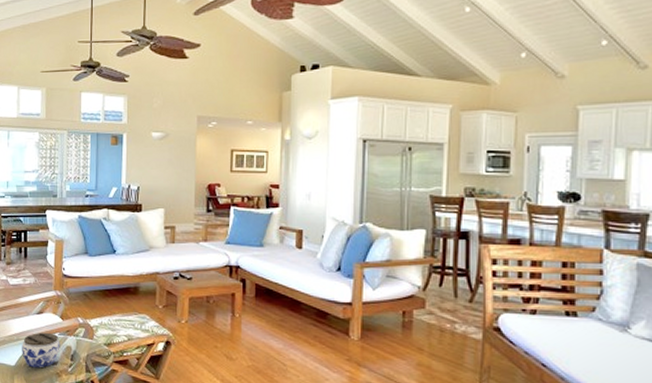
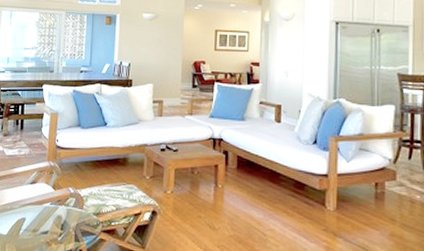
jar: present [22,332,60,369] -> none [14,201,52,238]

